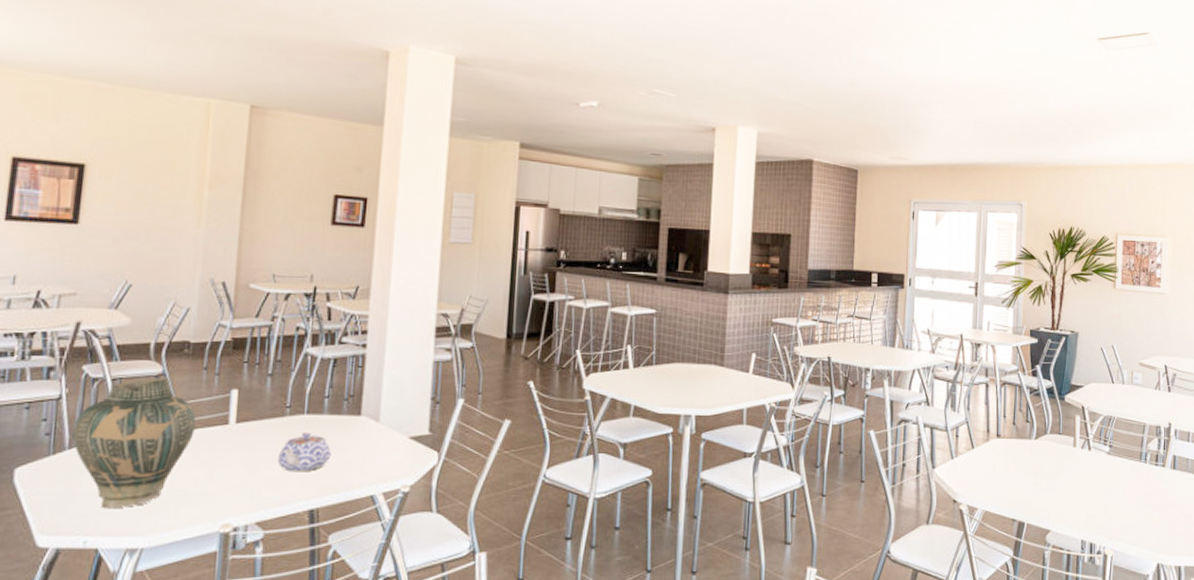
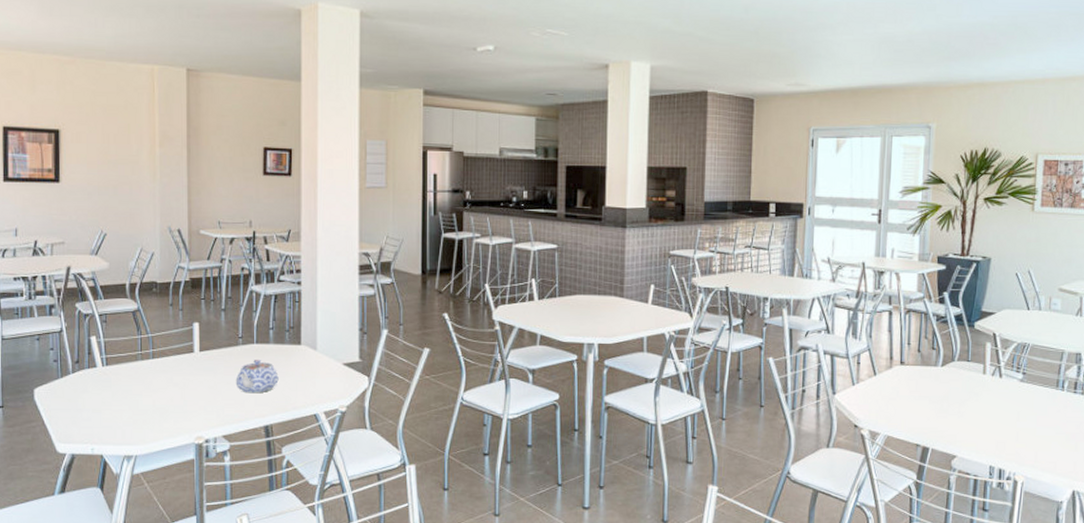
vase: present [72,377,196,509] -> none [74,313,168,423]

